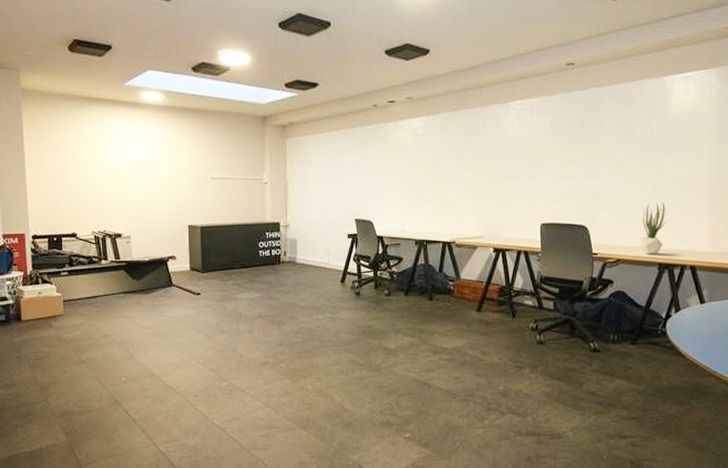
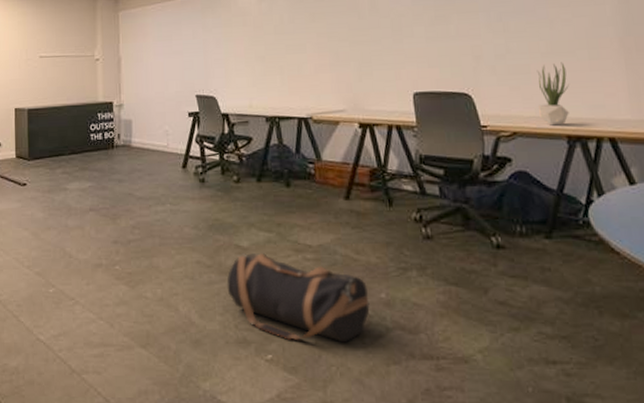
duffel bag: none [375,353,490,423] -> present [226,252,370,342]

